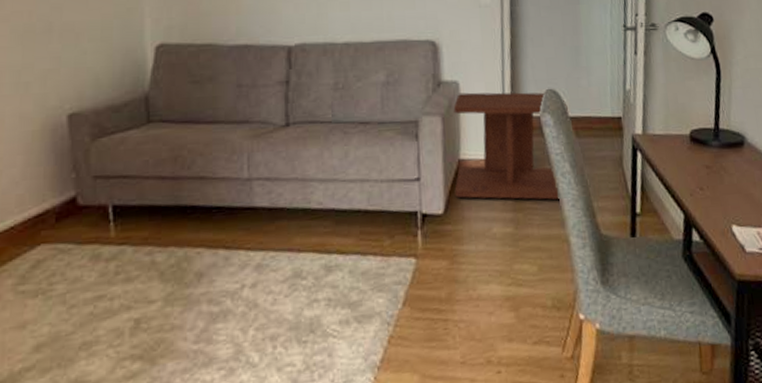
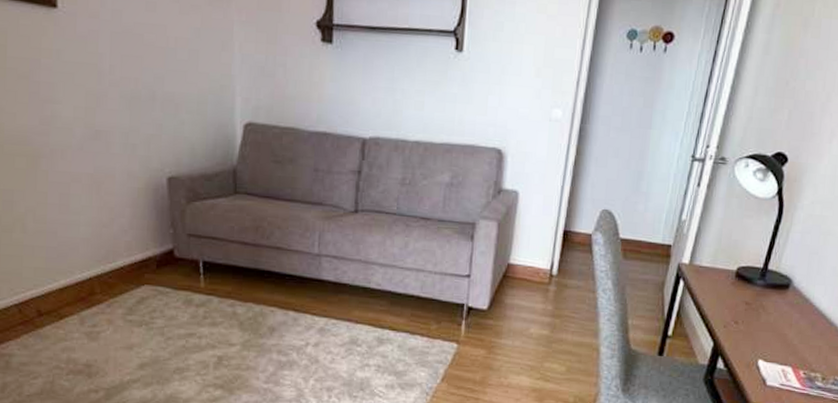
side table: present [453,92,569,200] -> none [500,202,621,312]

